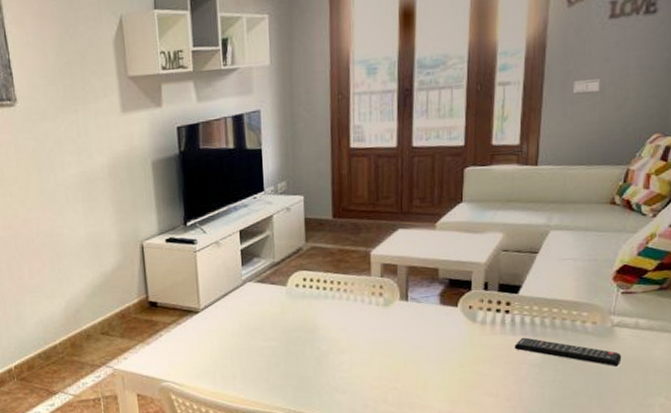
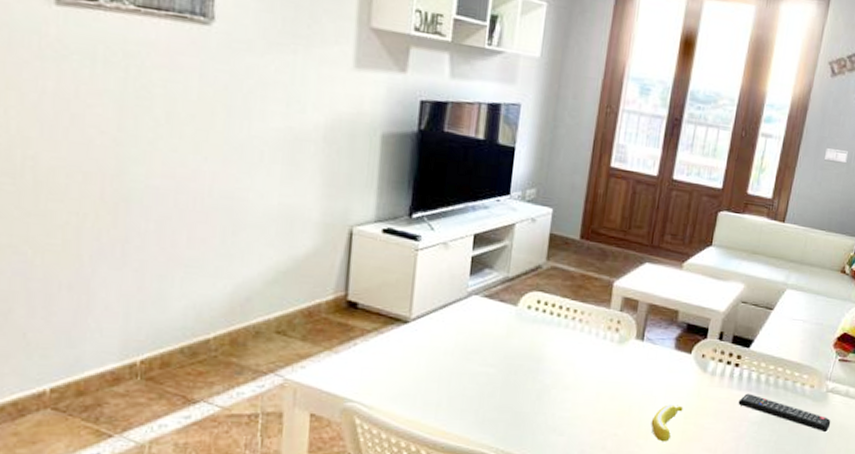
banana: none [427,356,458,391] -> present [651,404,683,442]

